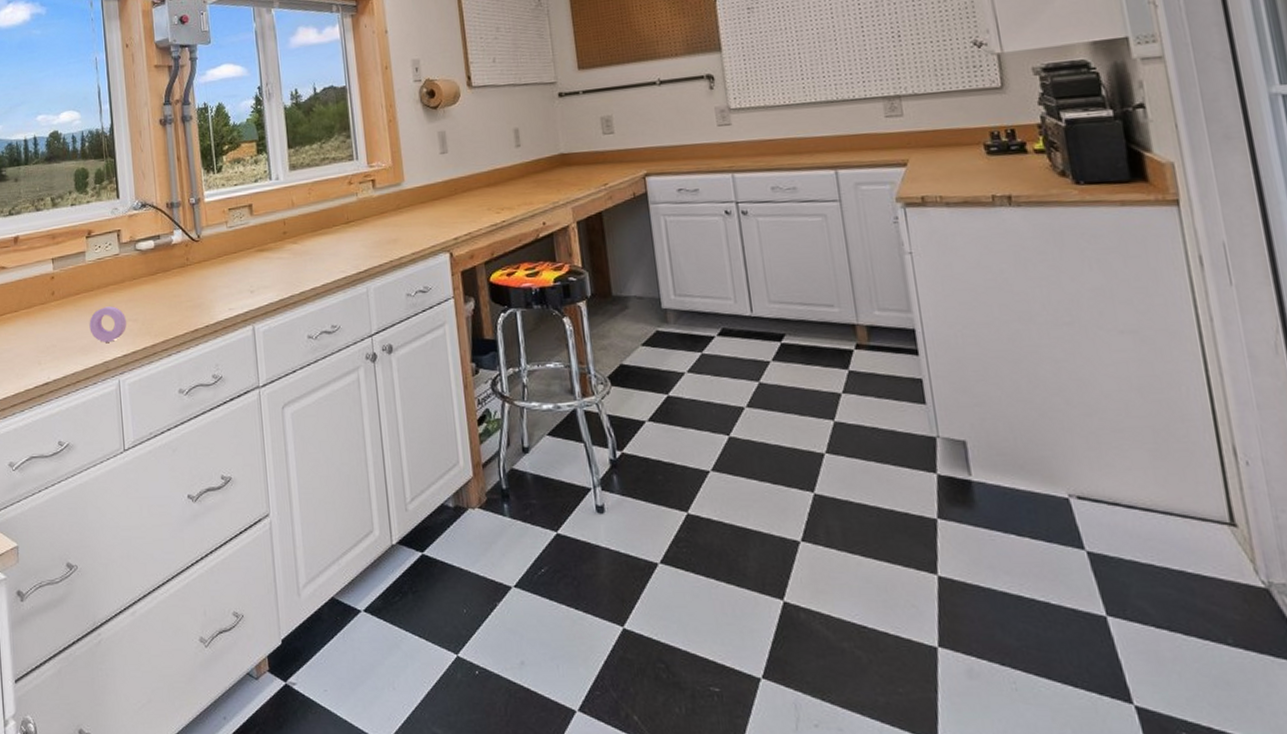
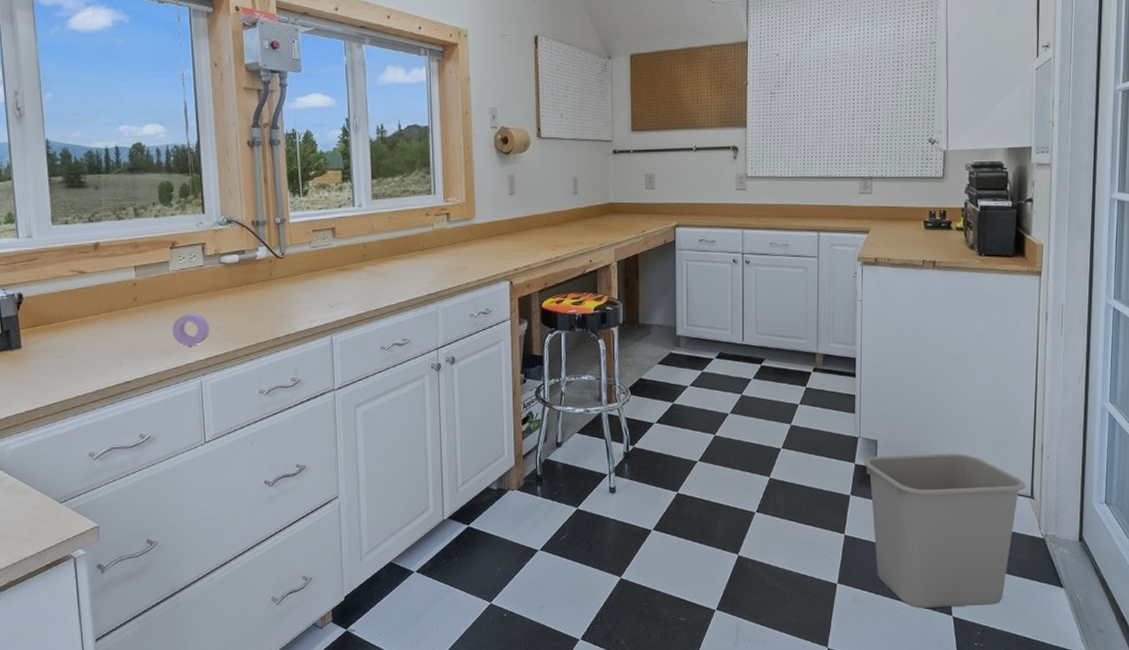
garbage can: none [950,458,1219,690] -> present [864,453,1026,608]

